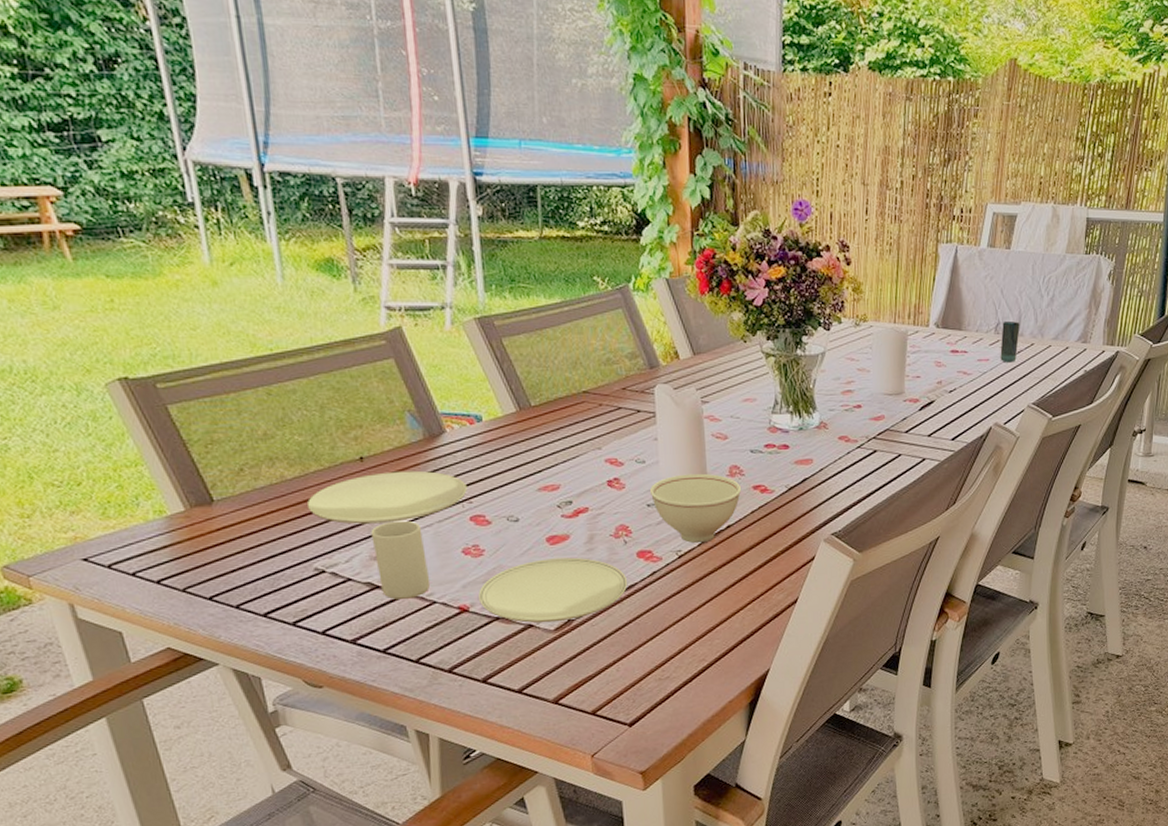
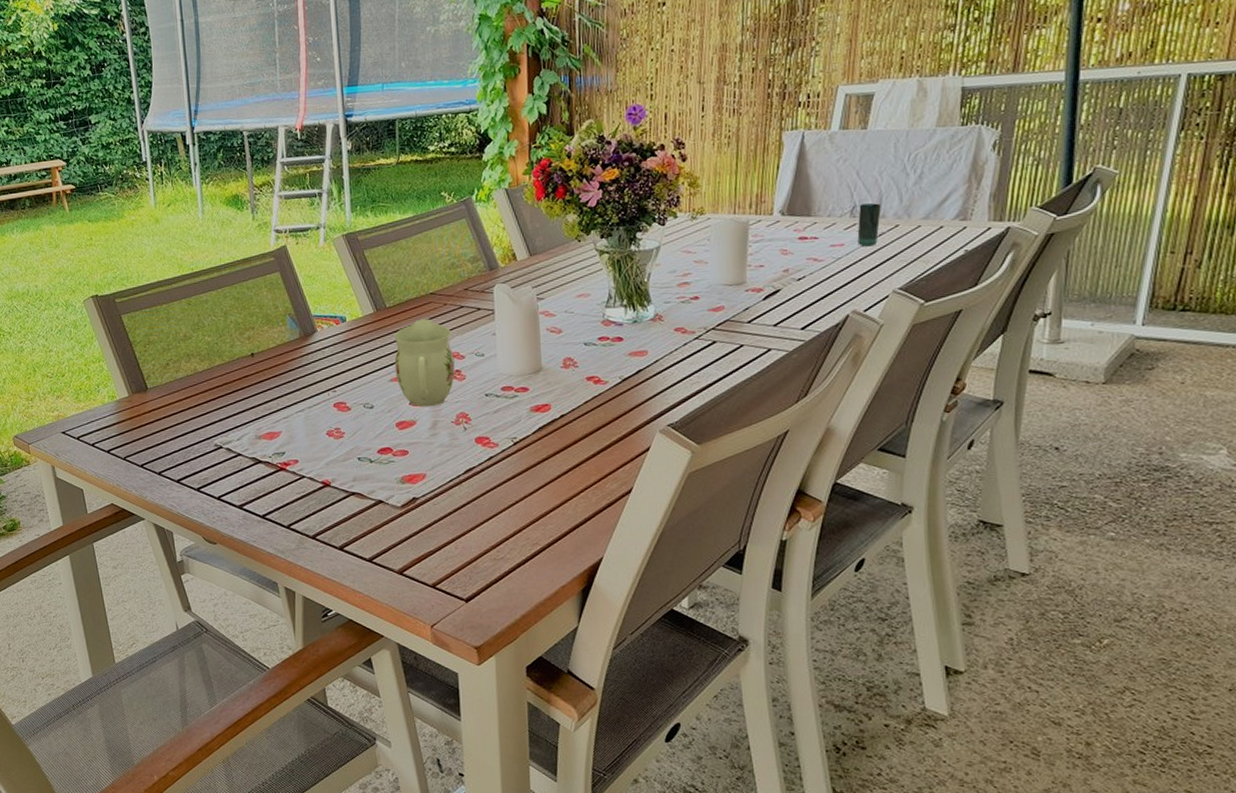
plate: present [307,470,467,525] -> none [212,364,332,409]
cup: present [370,520,431,600] -> none [257,406,301,473]
plate: present [478,557,628,624] -> none [339,441,467,500]
pitcher: none [542,420,613,520] -> present [394,319,455,407]
bowl: present [649,473,742,544] -> none [487,365,576,432]

